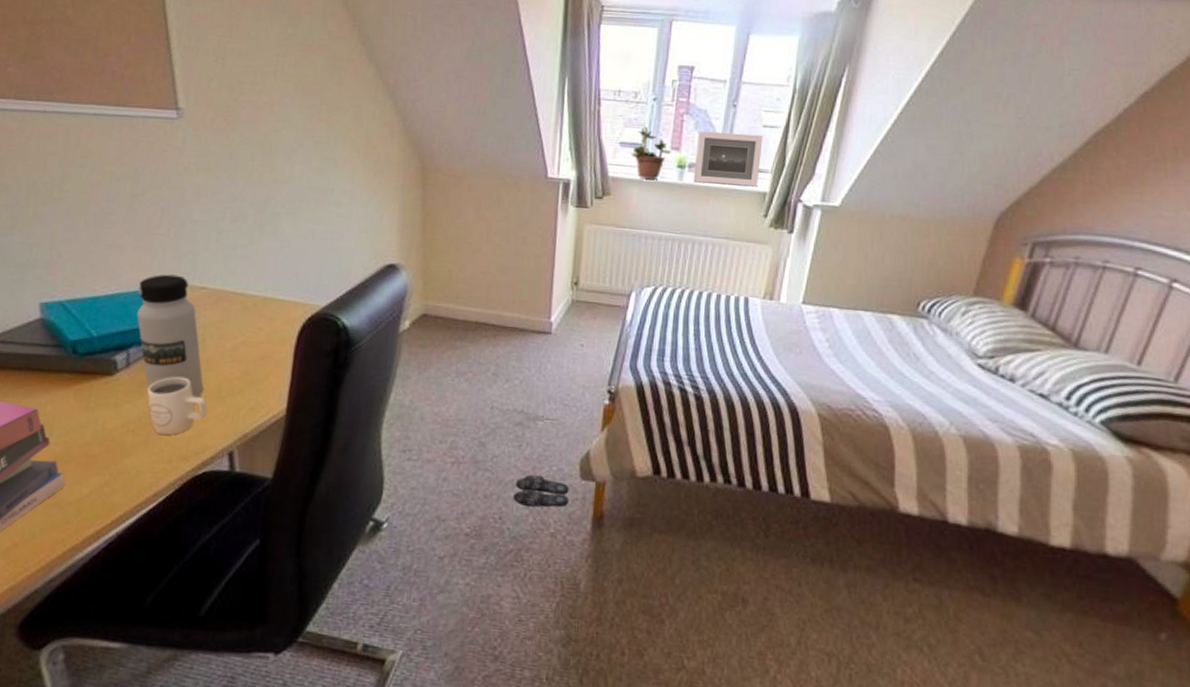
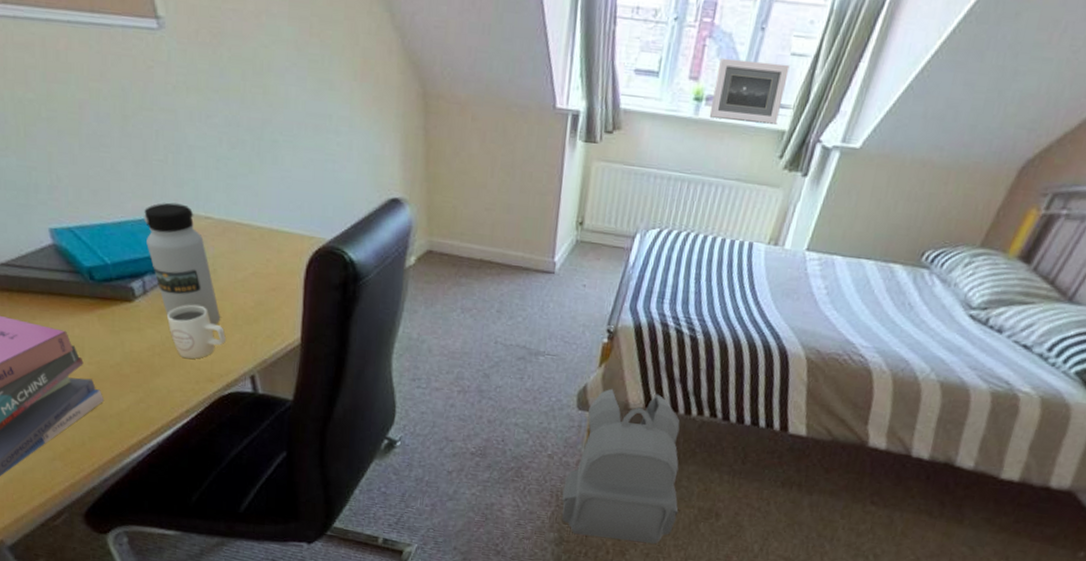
slippers: present [513,474,570,507] -> none [515,403,567,432]
backpack: none [567,454,700,641] -> present [562,388,681,544]
potted plant: present [631,126,672,179] -> none [645,51,690,113]

